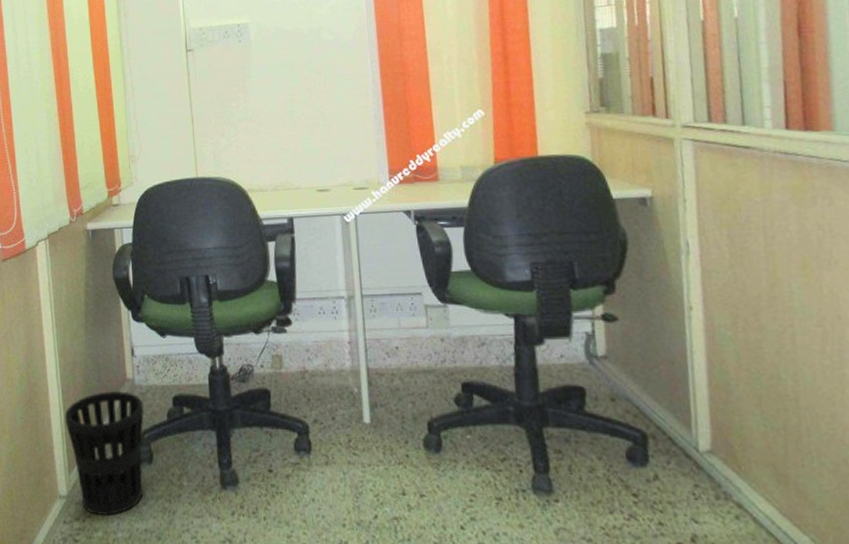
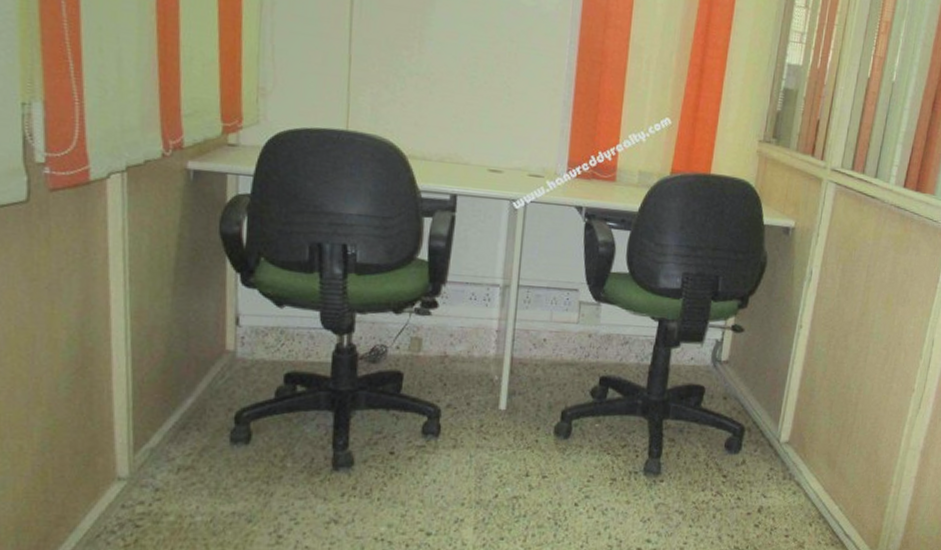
wastebasket: present [64,390,144,515] -> none [133,362,246,498]

